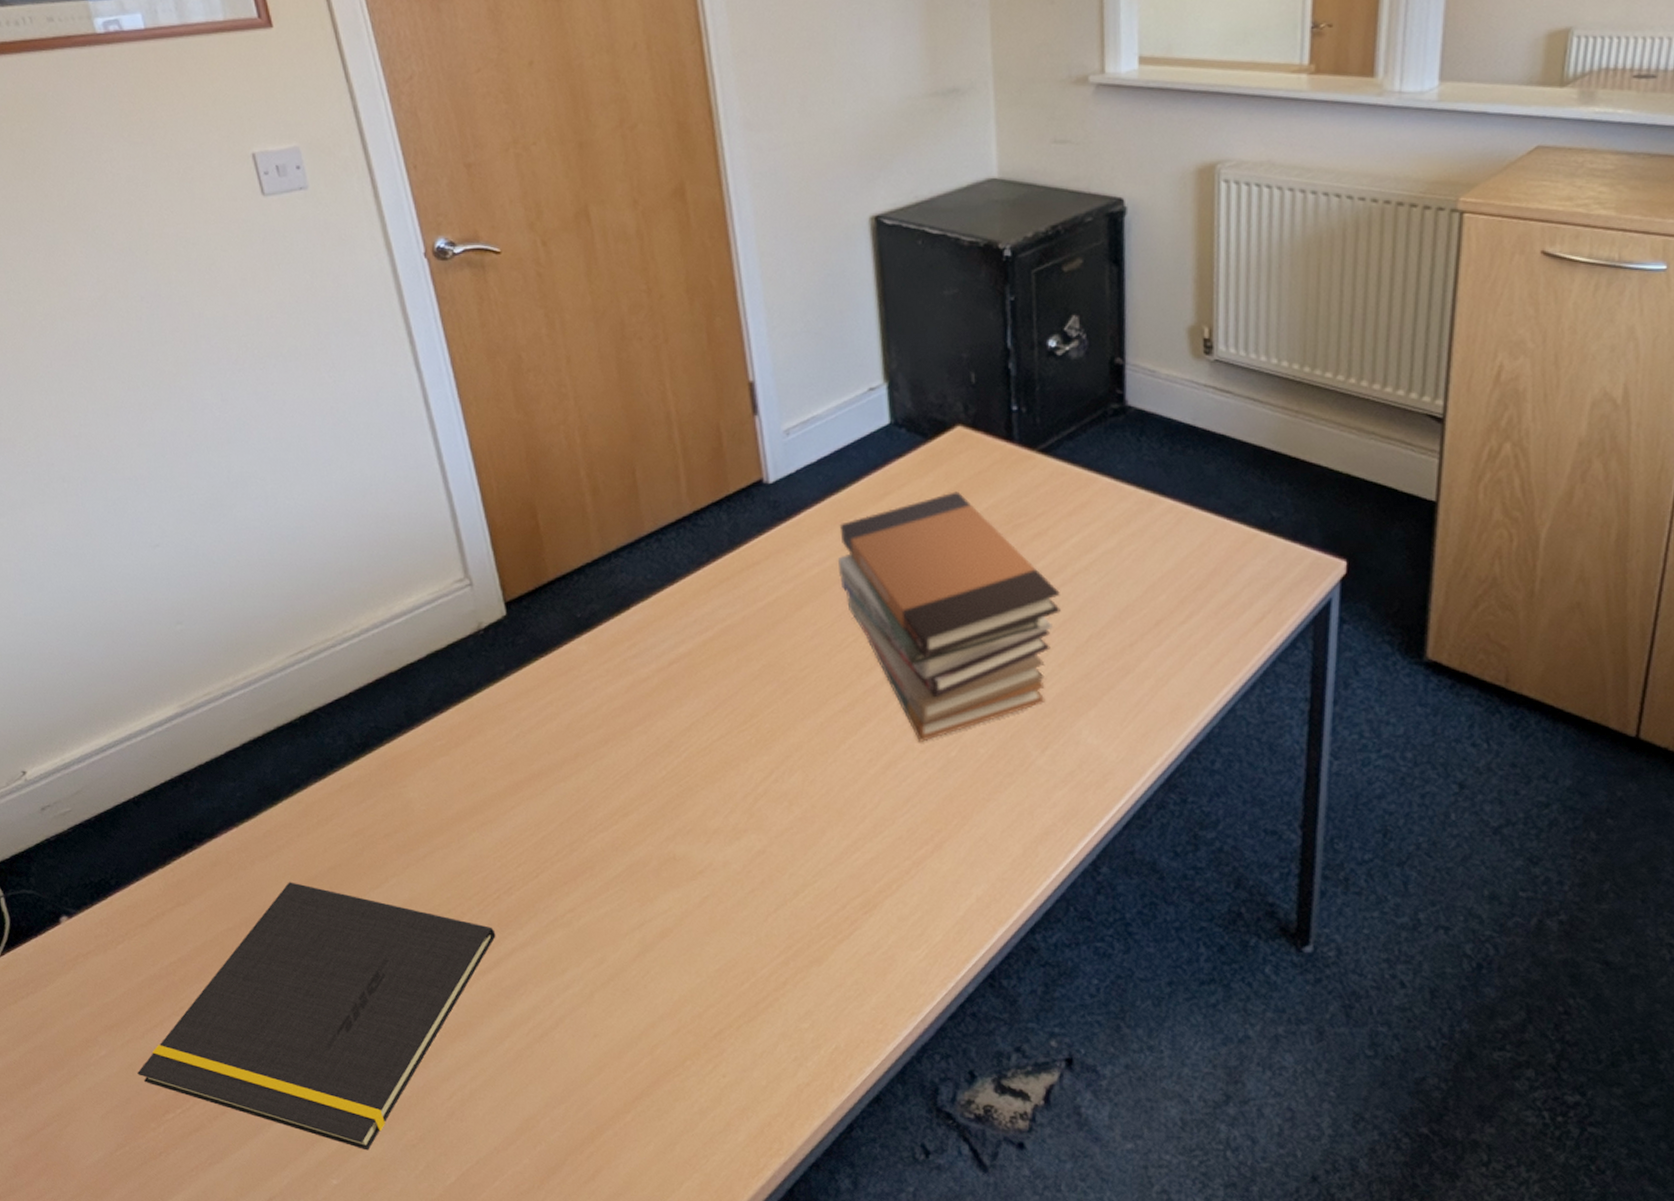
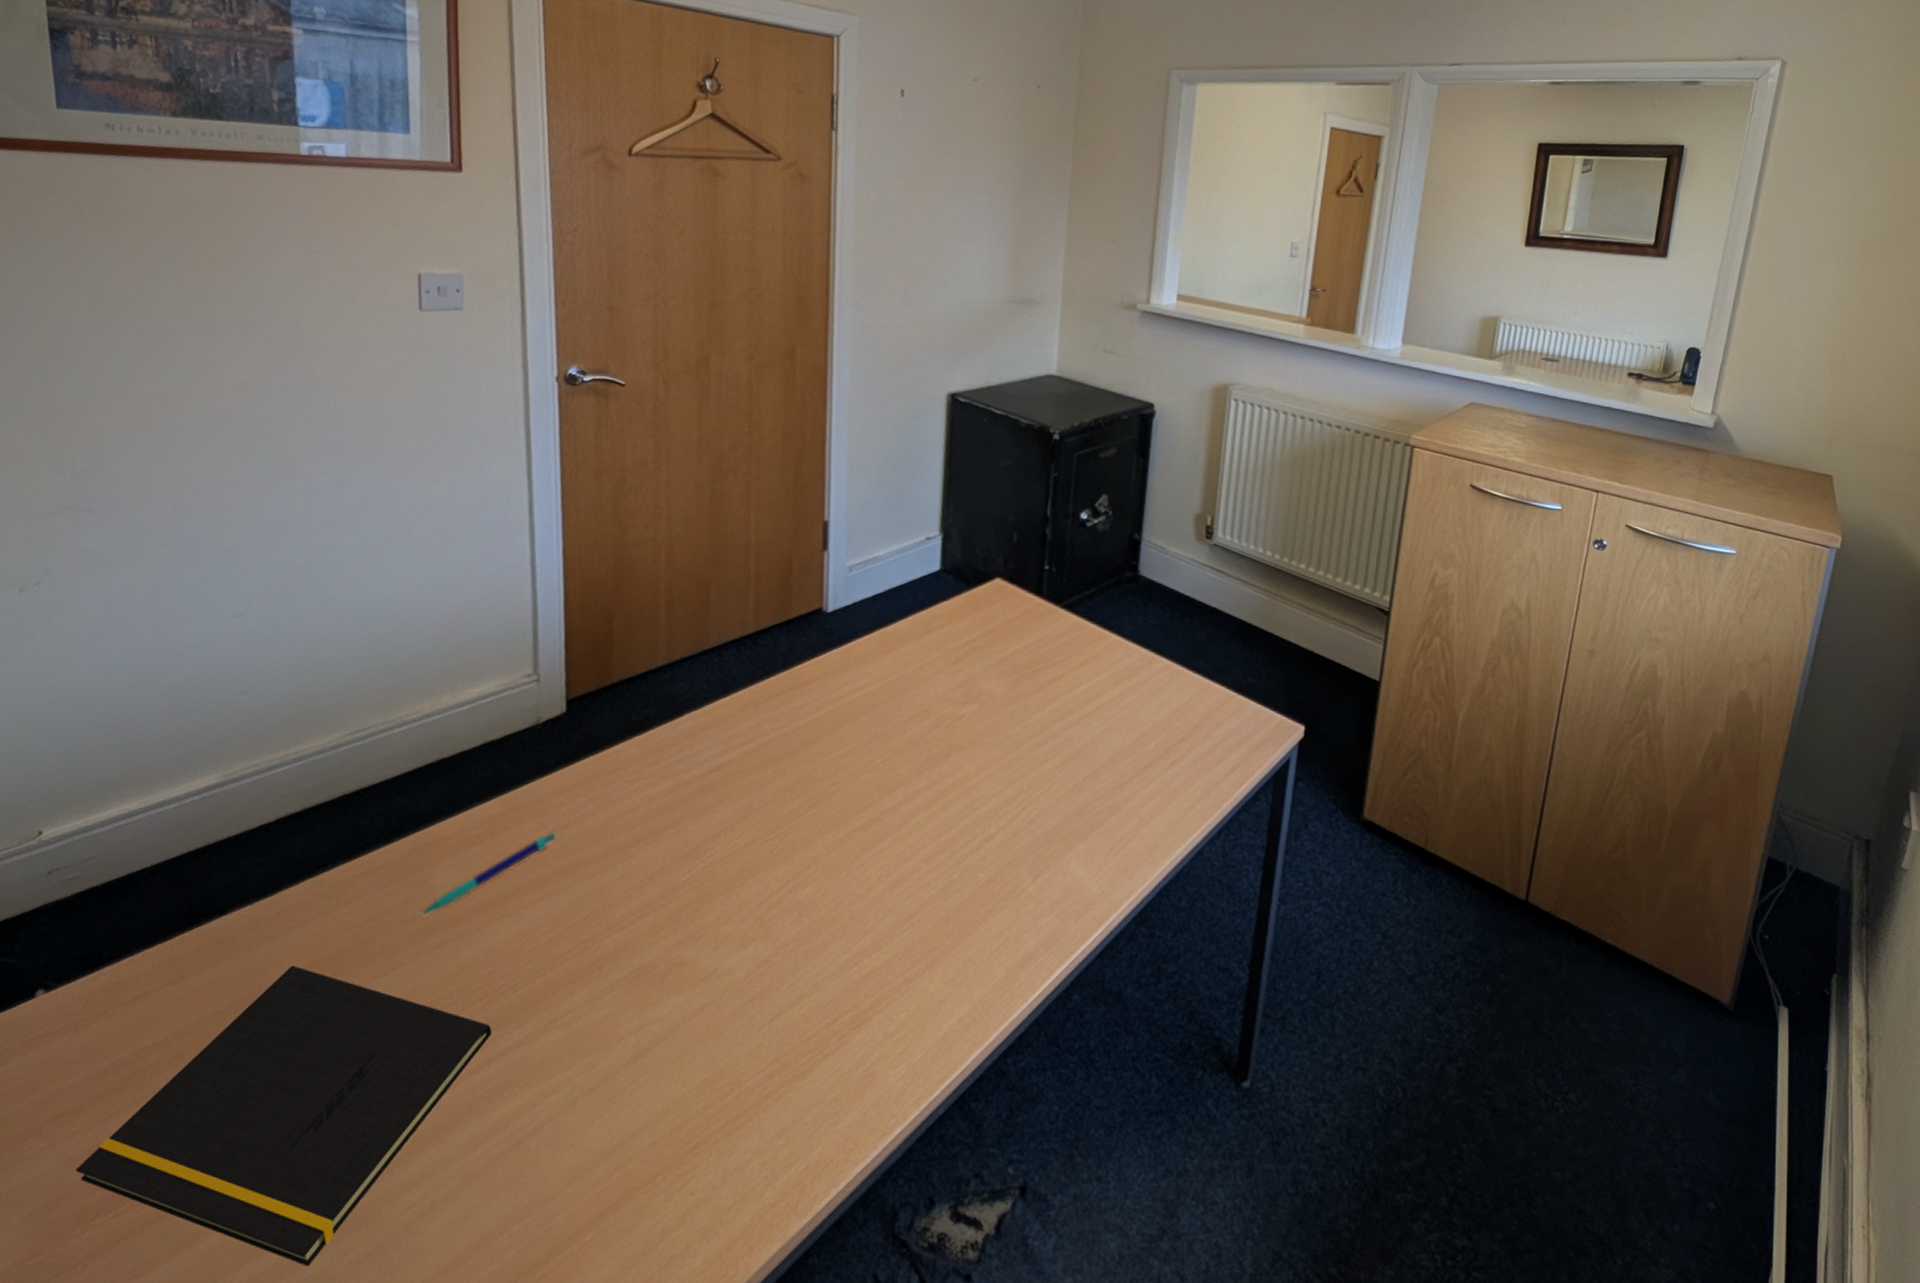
pen: none [400,738,522,828] -> present [418,833,556,916]
book stack: present [837,491,1061,742] -> none [877,635,1066,863]

